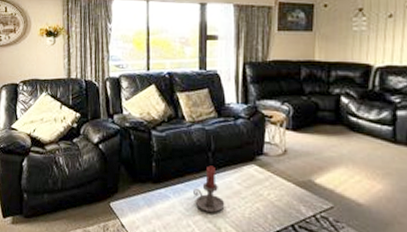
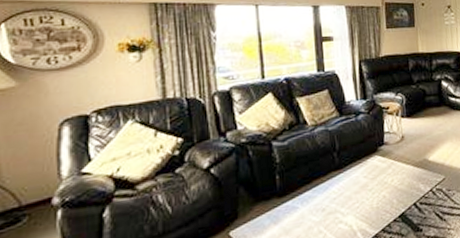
candle holder: present [193,165,225,213] -> none [322,165,354,214]

